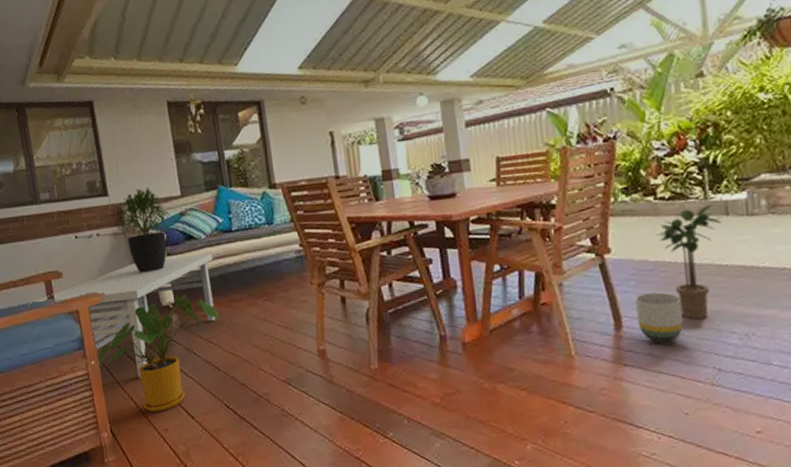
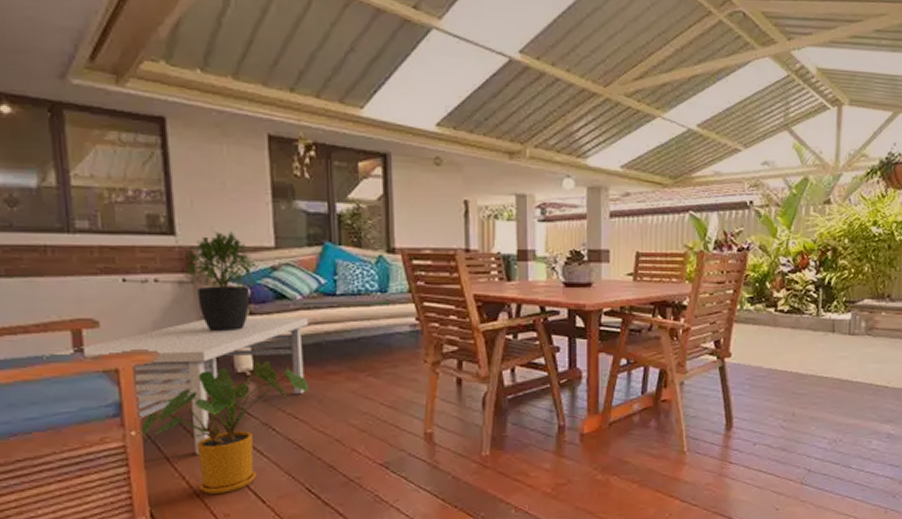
planter: present [635,292,683,343] -> none [746,397,786,444]
potted plant: present [657,205,721,320] -> none [773,322,828,425]

